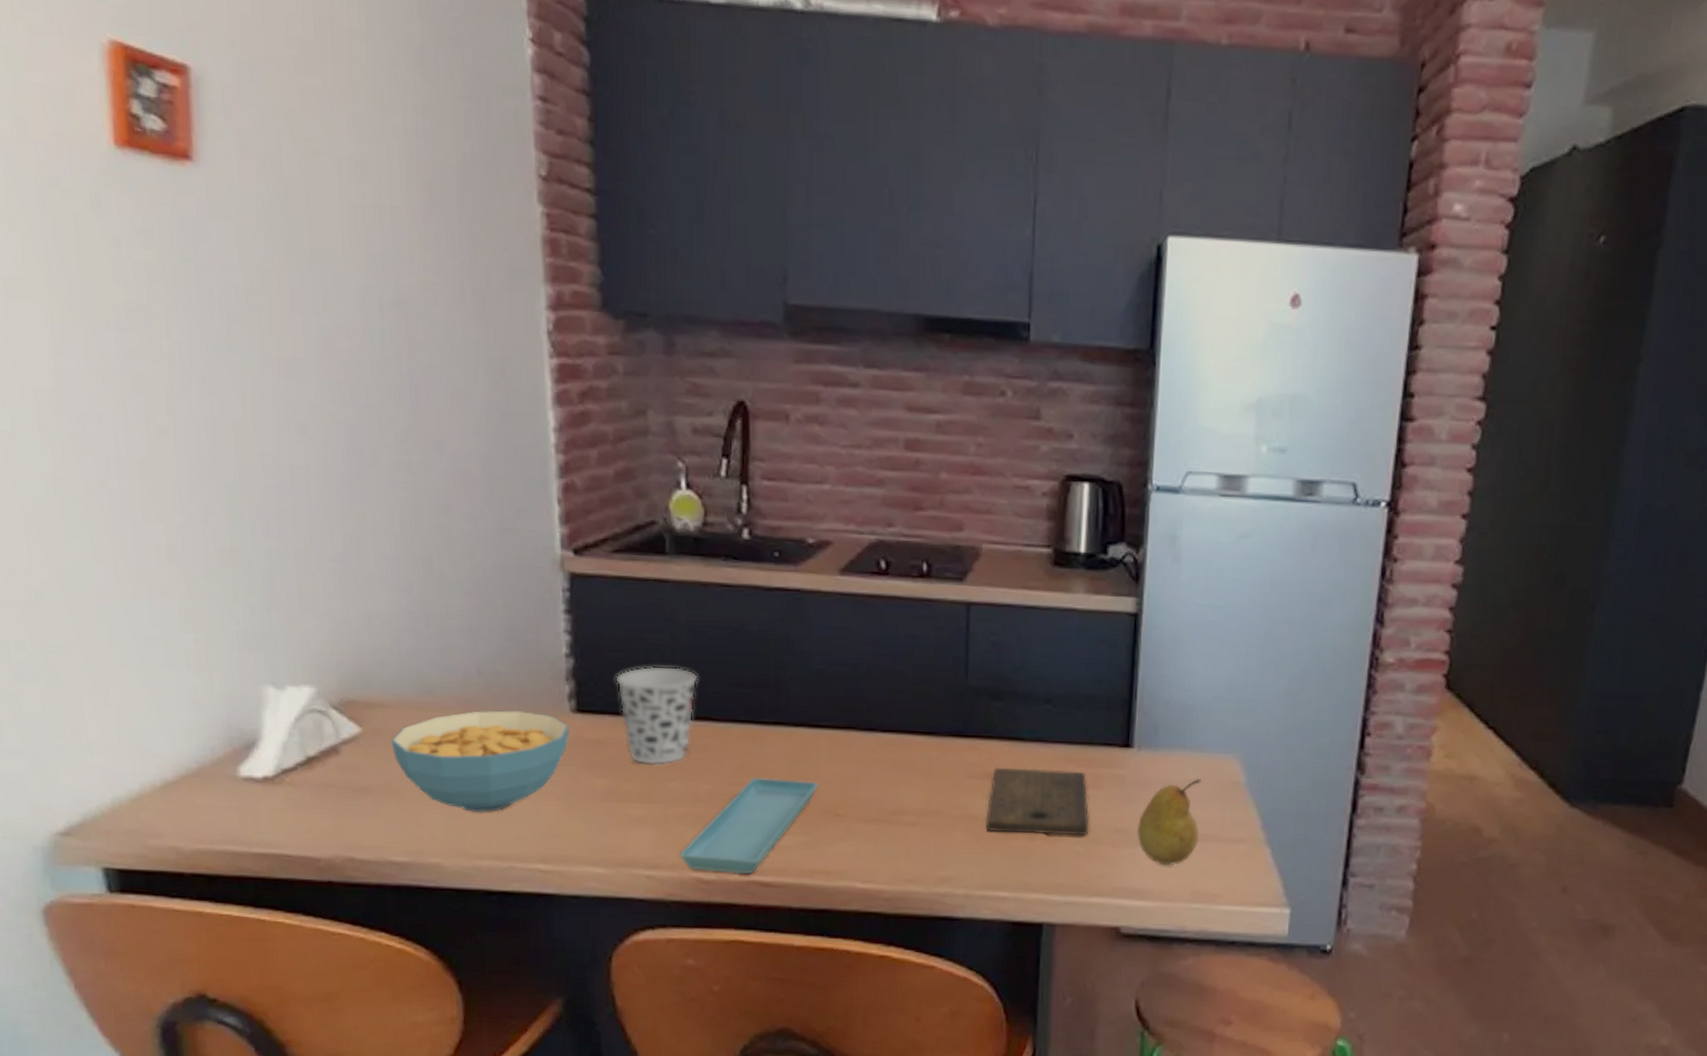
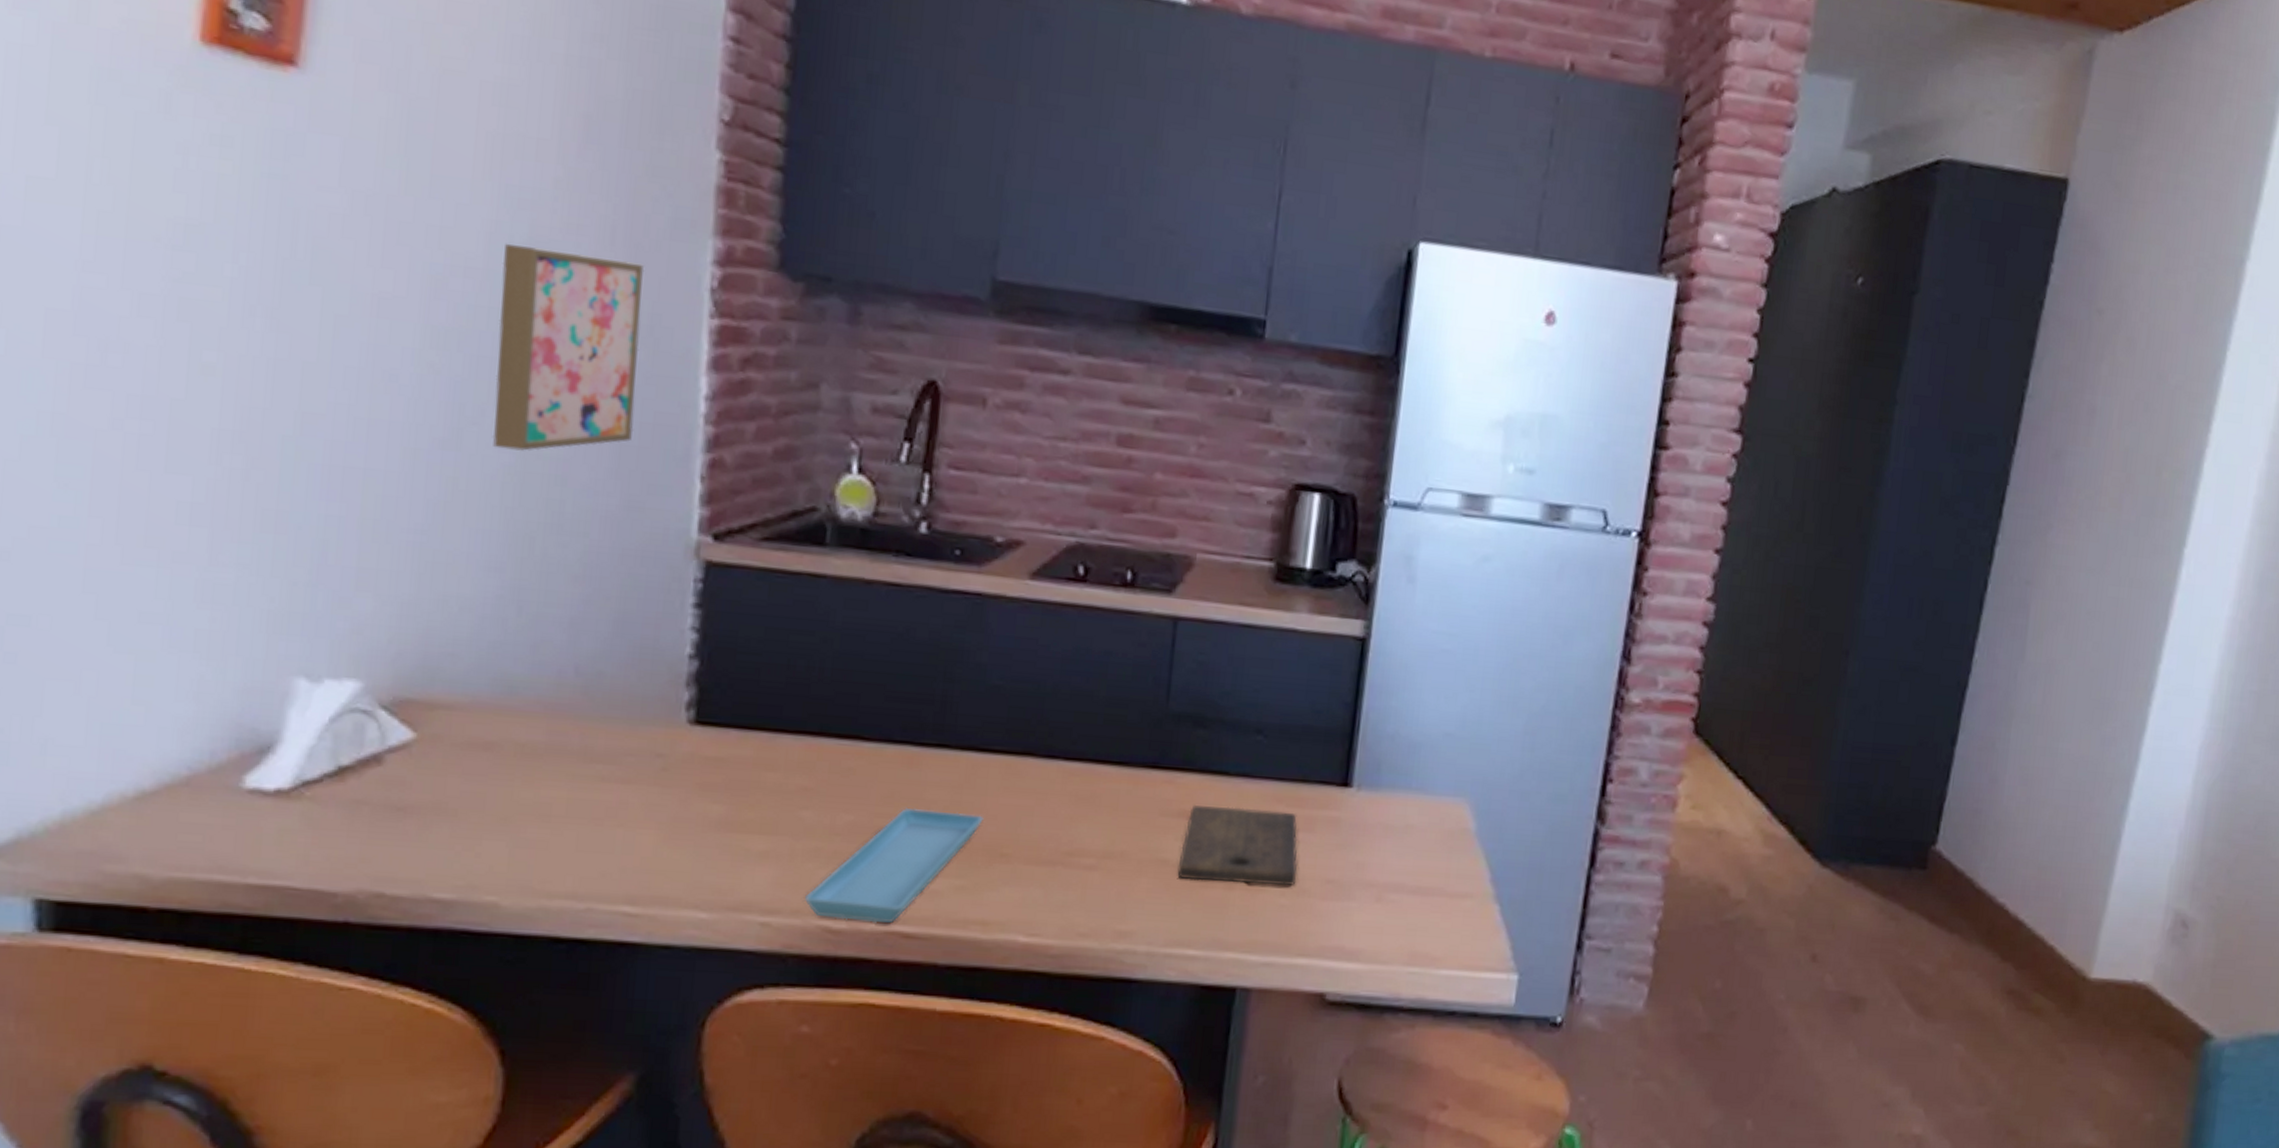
wall art: none [376,304,499,486] -> present [492,243,645,451]
cereal bowl: present [391,710,569,813] -> none [452,717,683,841]
cup: present [615,665,698,766] -> none [748,673,850,791]
fruit: present [1136,779,1201,866] -> none [1350,824,1426,923]

